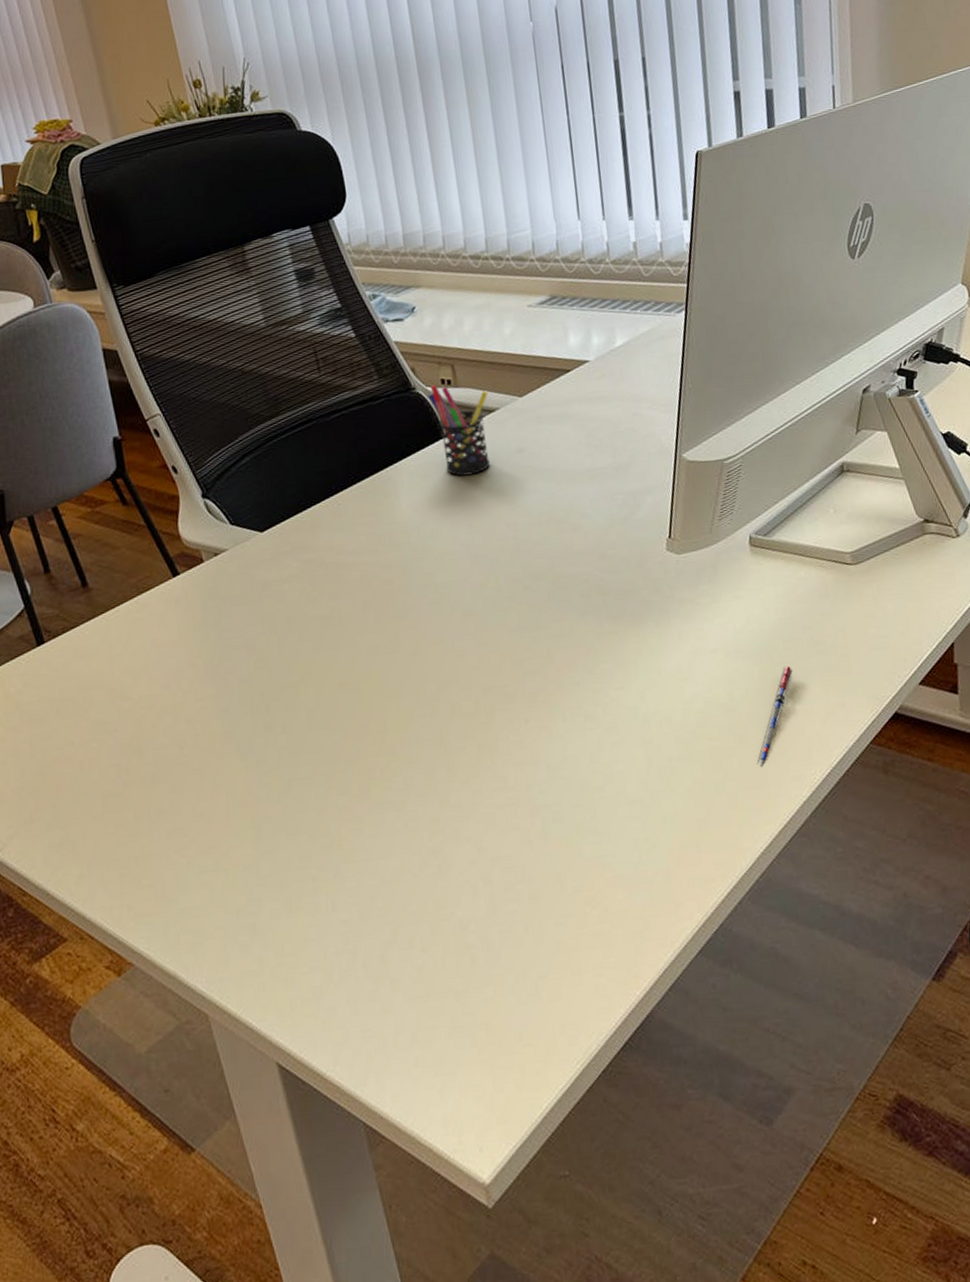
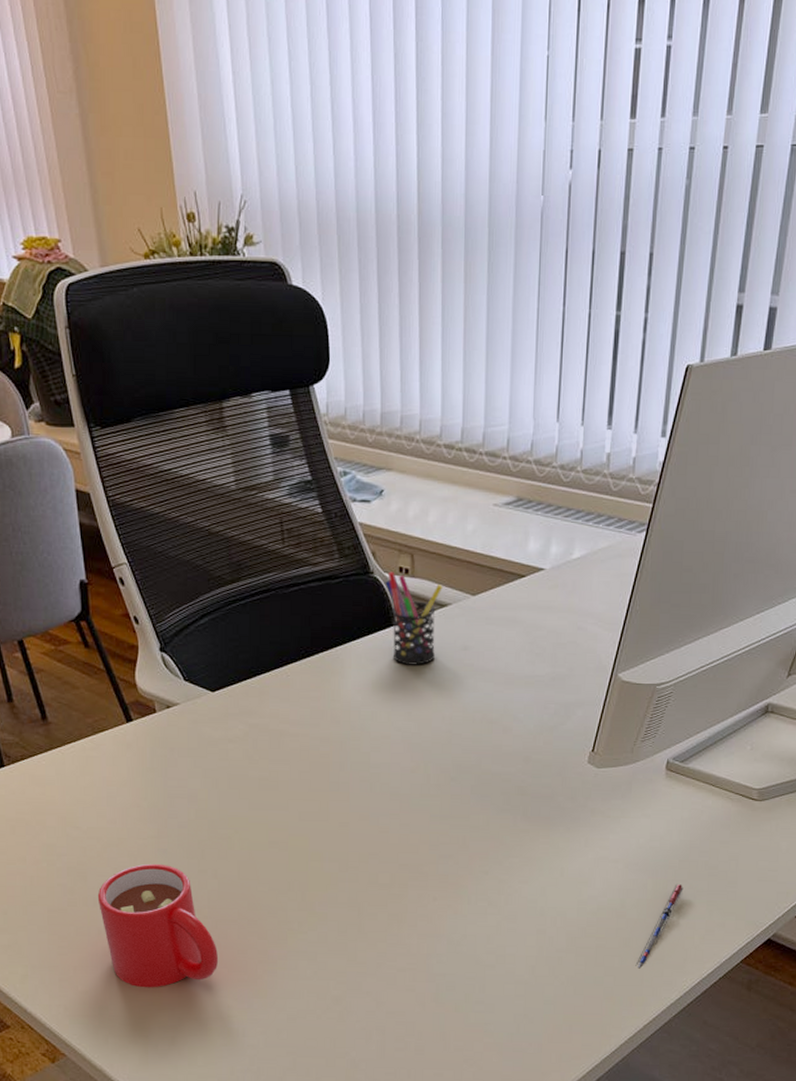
mug: none [155,725,297,871] -> present [97,863,219,988]

